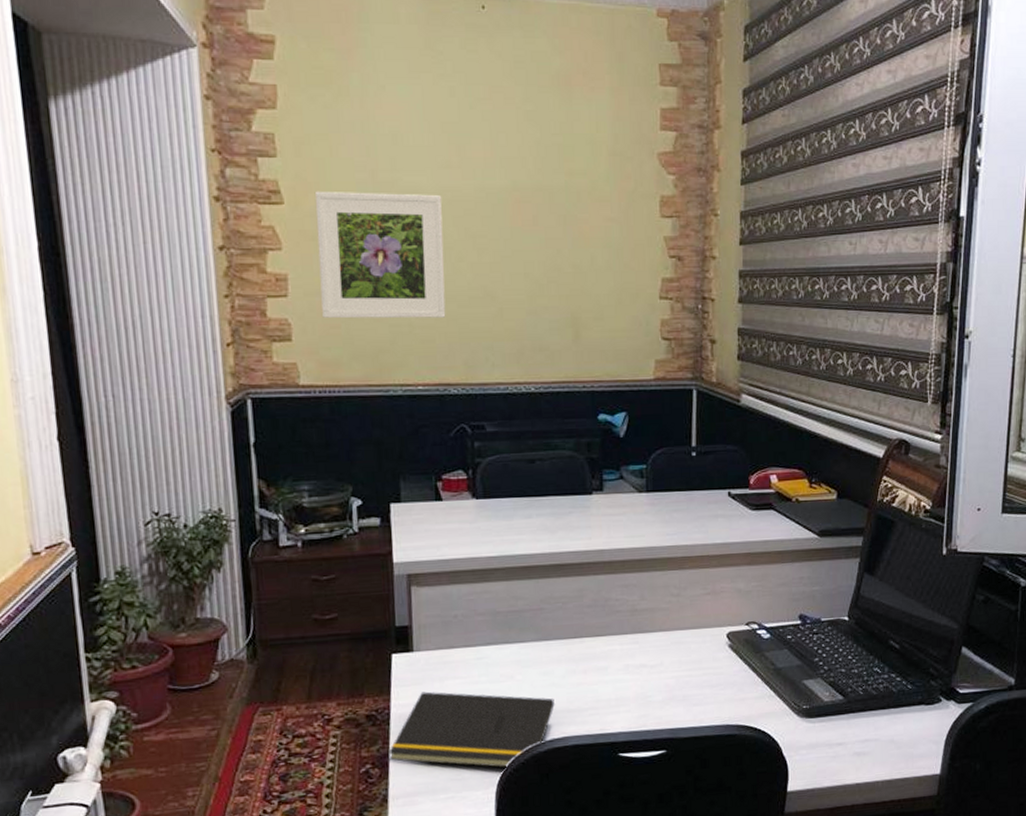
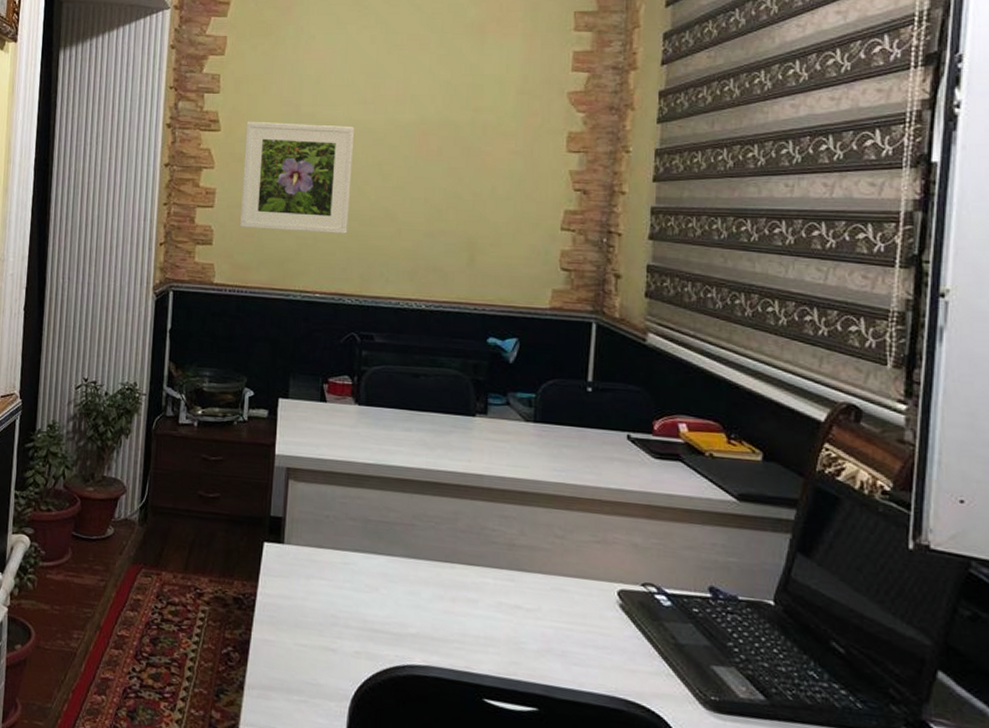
notepad: present [389,691,555,768] -> none [250,585,418,685]

